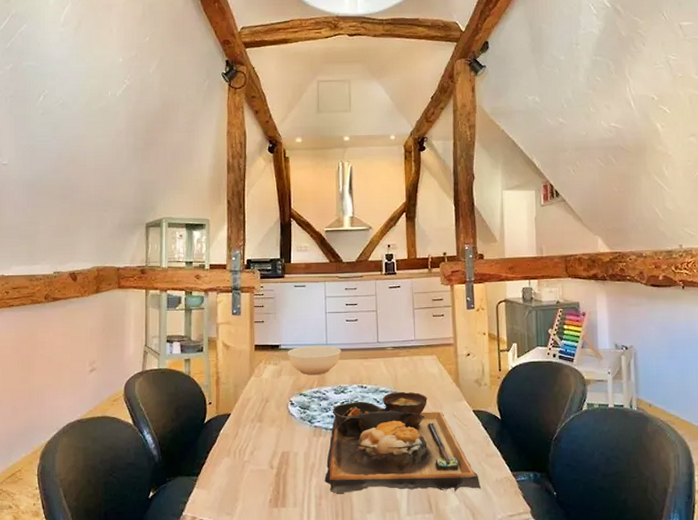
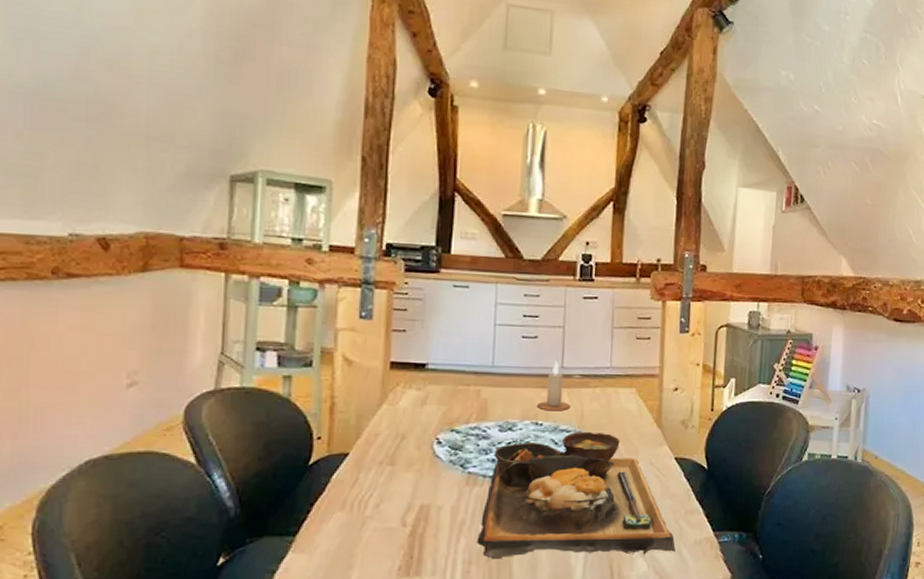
bowl: present [288,346,342,374] -> none [437,367,513,405]
candle: none [362,337,387,377] -> present [537,361,571,411]

